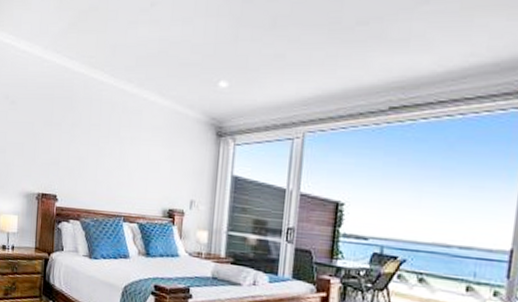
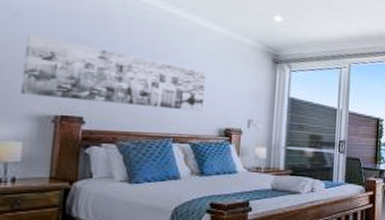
wall art: none [16,120,152,191] -> present [20,33,205,111]

